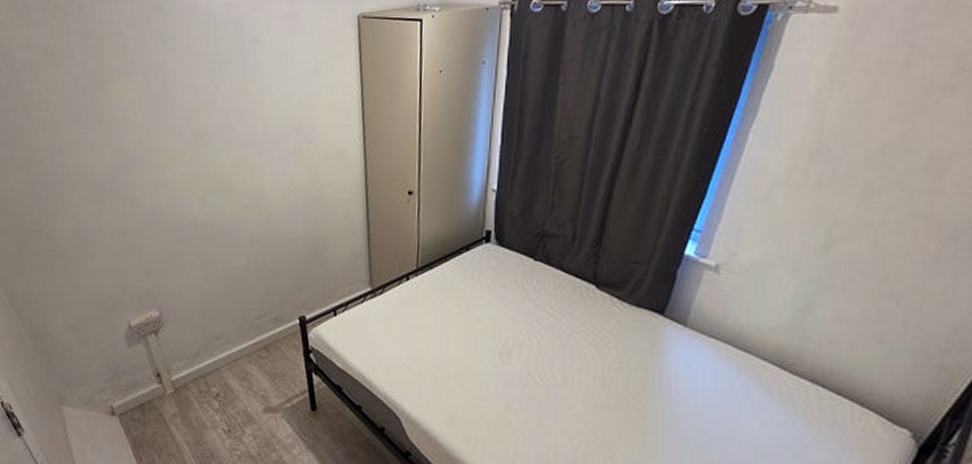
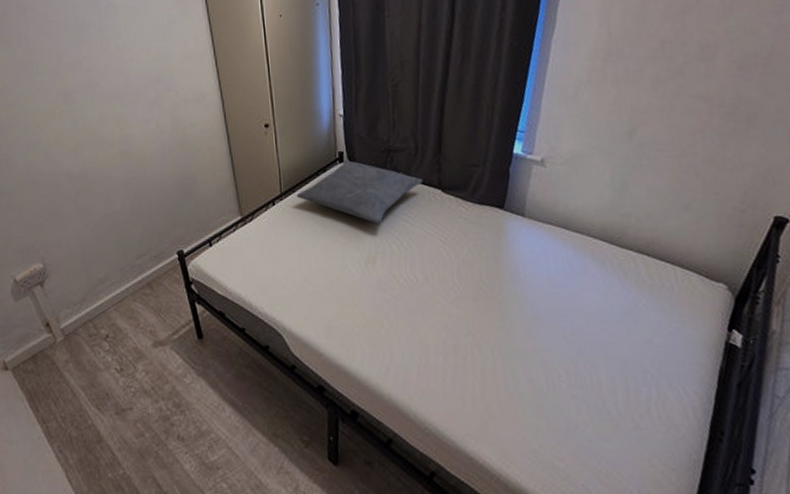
pillow: none [433,241,576,314] -> present [296,160,423,224]

